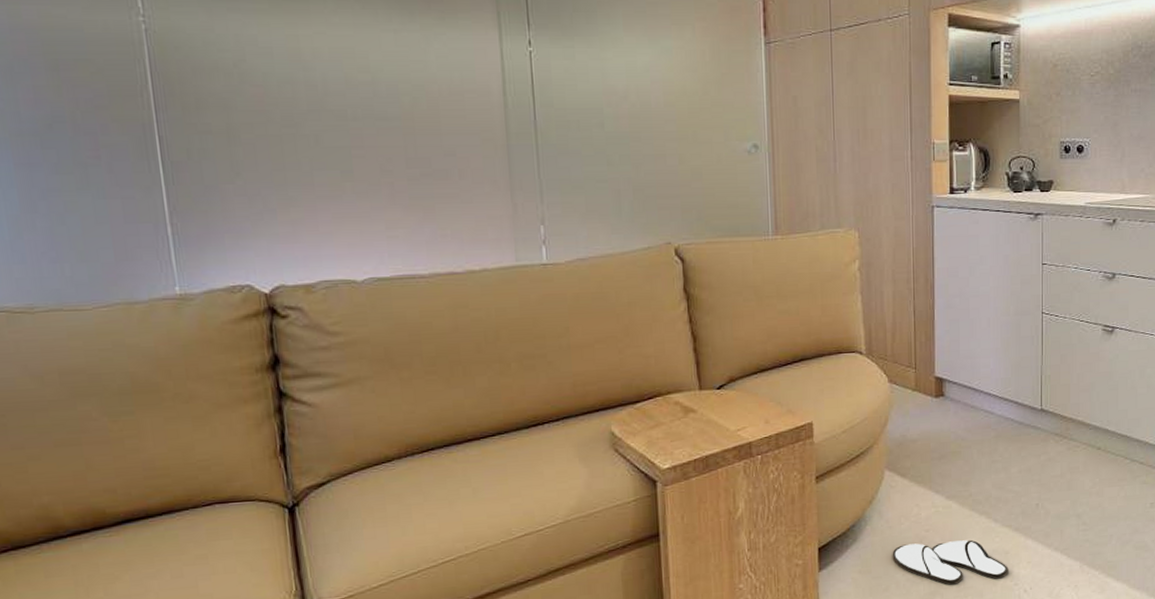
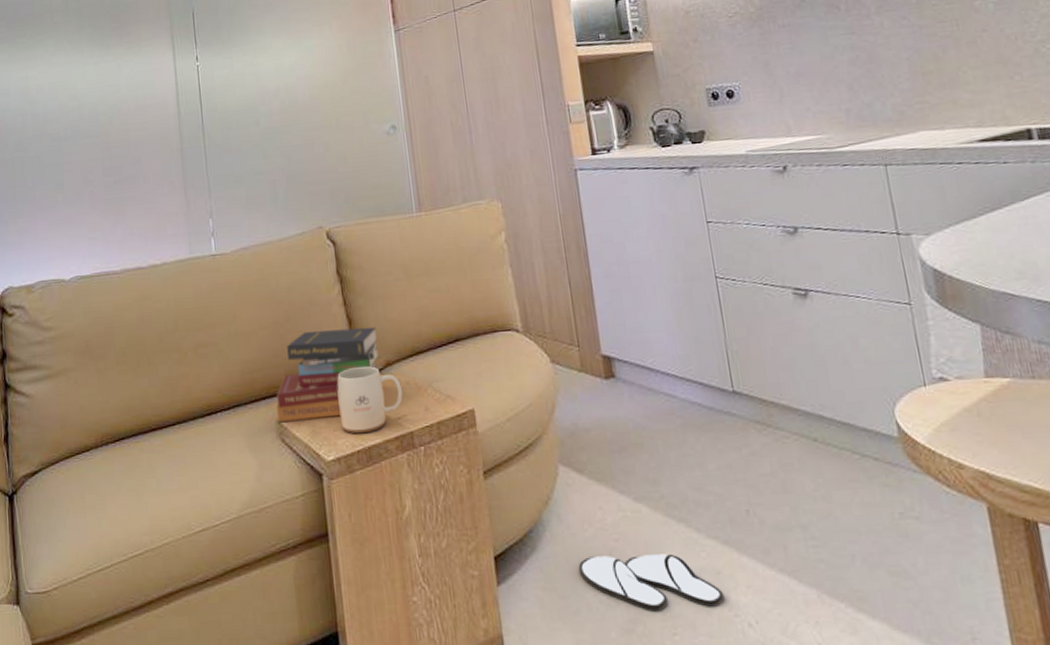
books: none [611,344,724,433] -> present [277,326,382,422]
mug: none [677,381,744,445] -> present [336,365,403,434]

